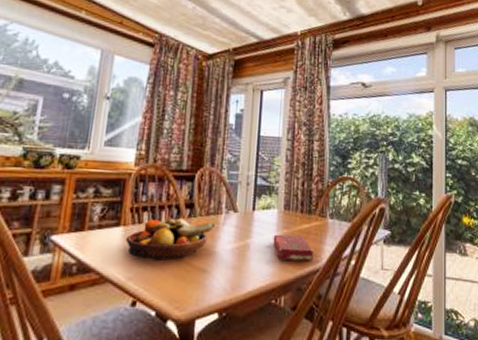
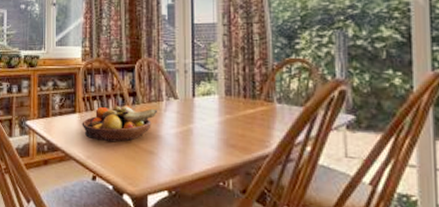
book: present [273,234,314,261] -> none [216,119,262,146]

